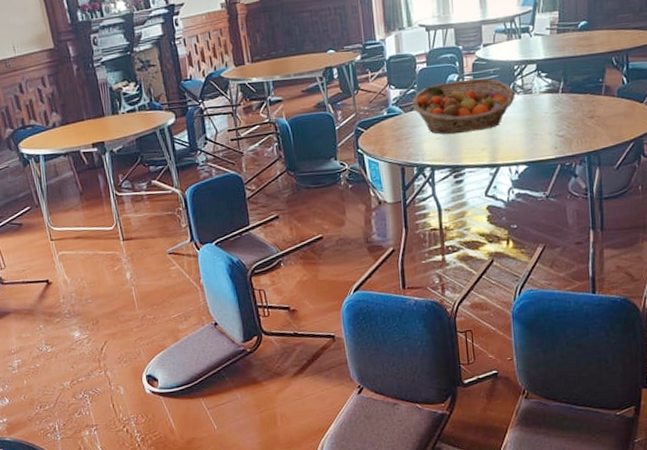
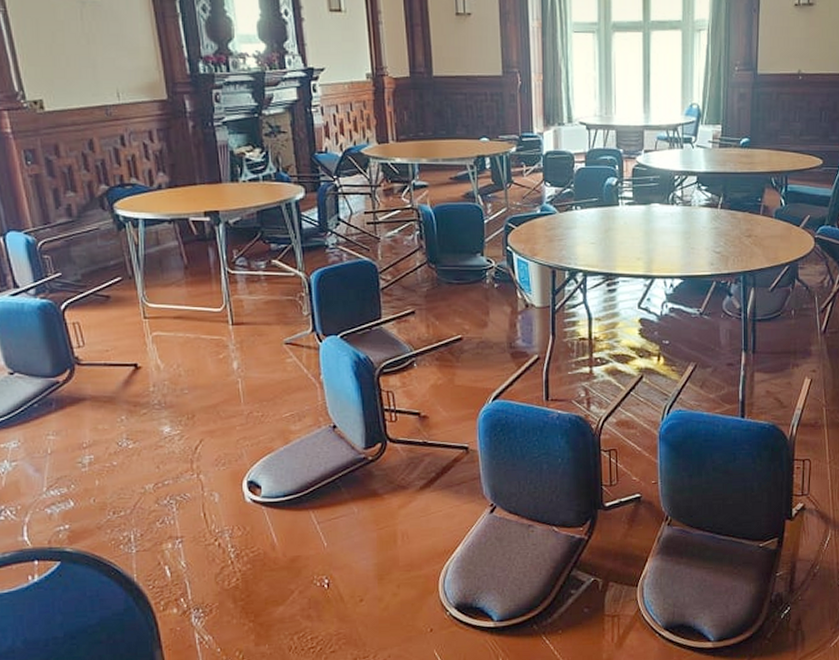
fruit basket: present [412,78,515,135] -> none [567,184,674,240]

